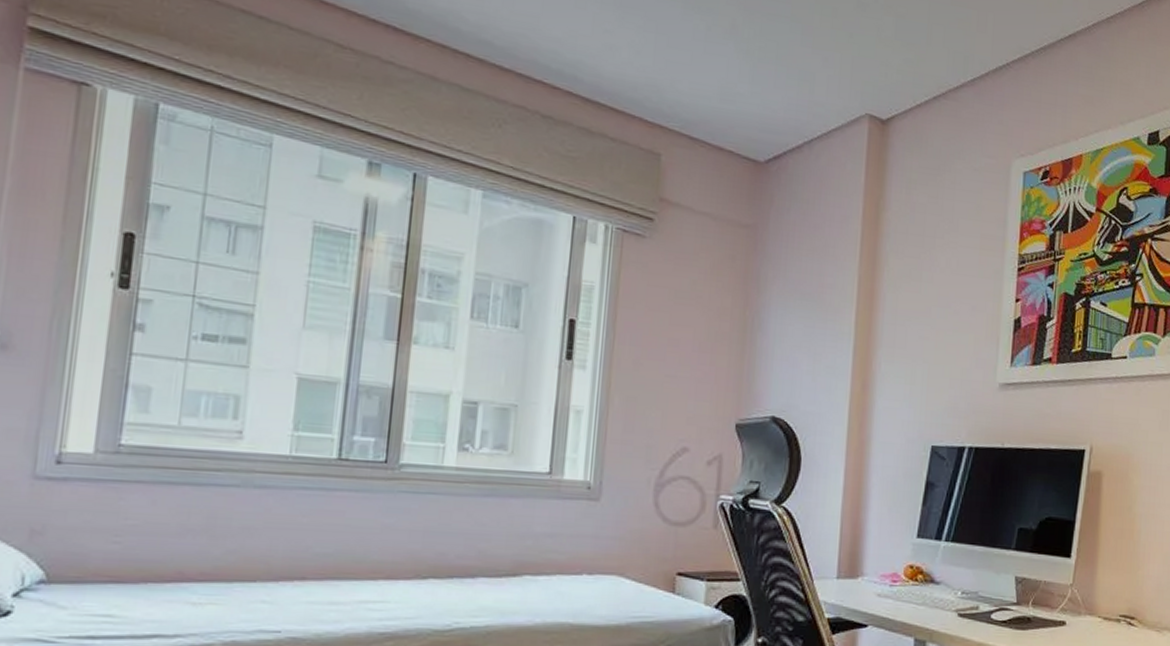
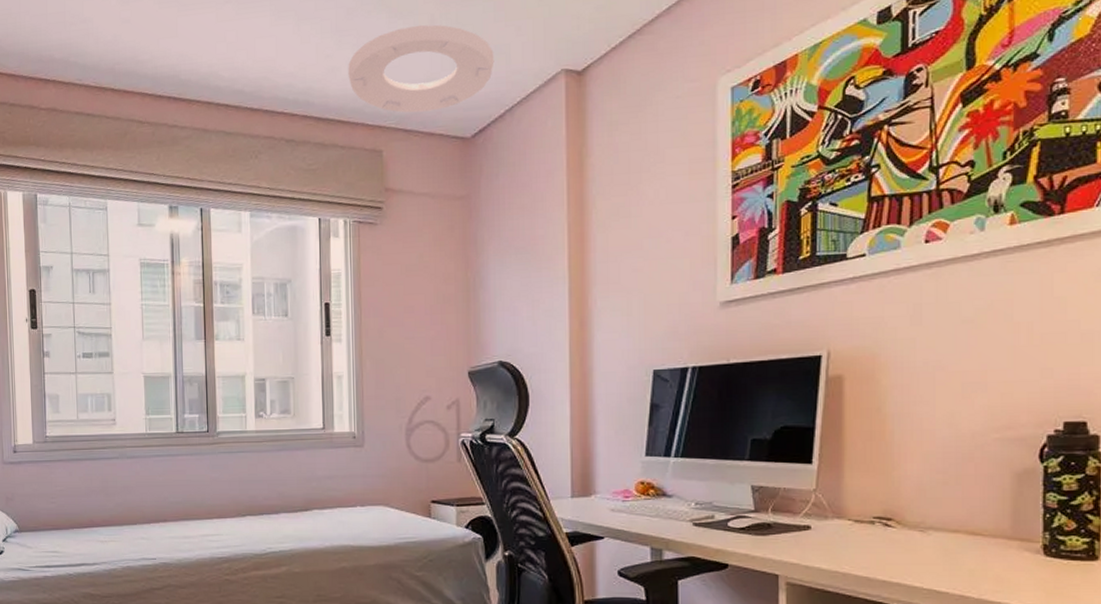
ceiling light: none [629,23,798,124] -> present [348,24,494,113]

